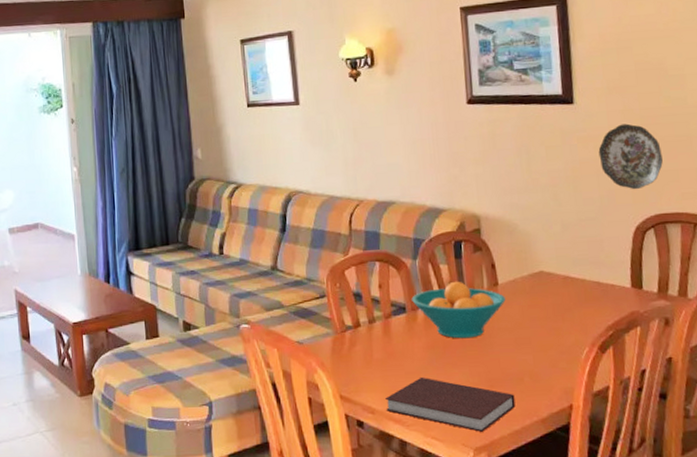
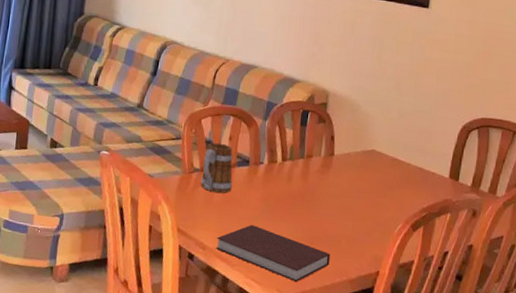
mug: none [355,293,391,349] -> present [200,142,233,193]
fruit bowl: present [411,281,506,339] -> none [256,145,338,198]
decorative plate: present [598,123,663,190] -> none [442,33,498,94]

